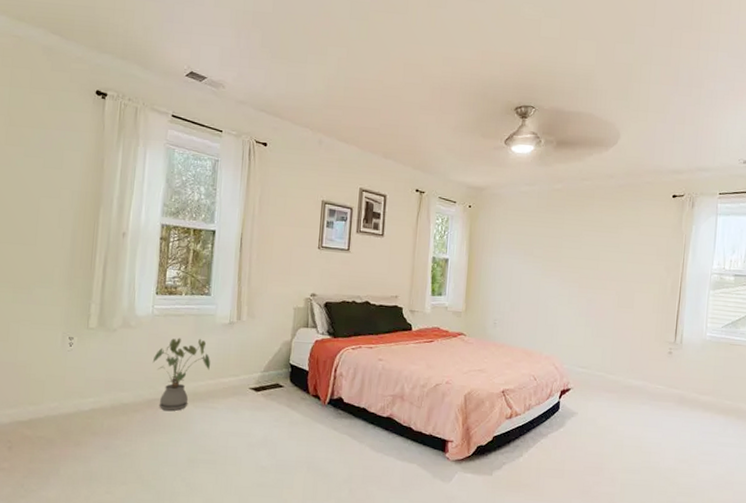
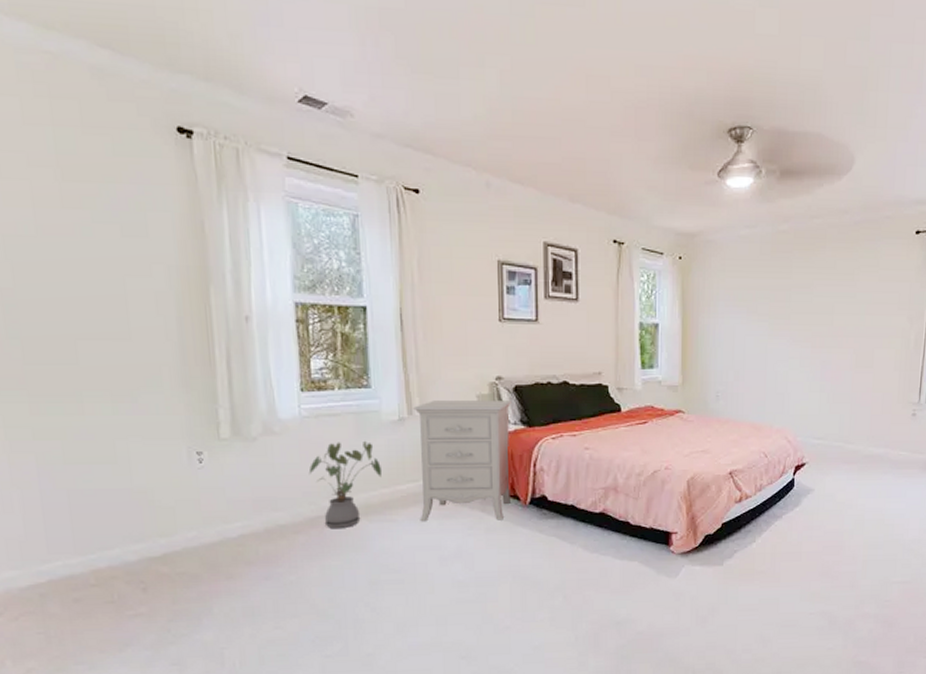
nightstand: none [236,309,323,416] -> present [413,400,513,522]

